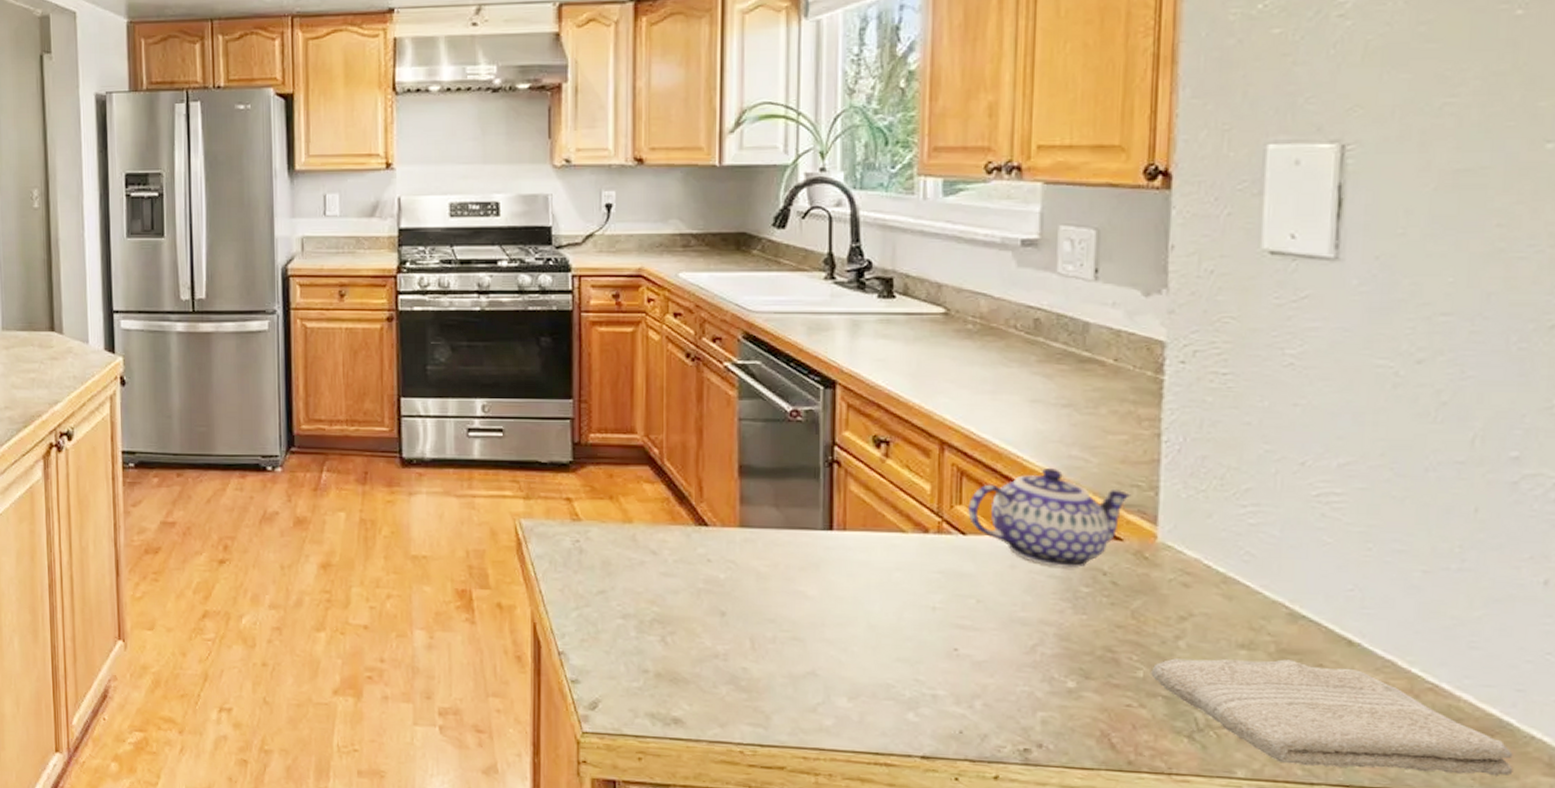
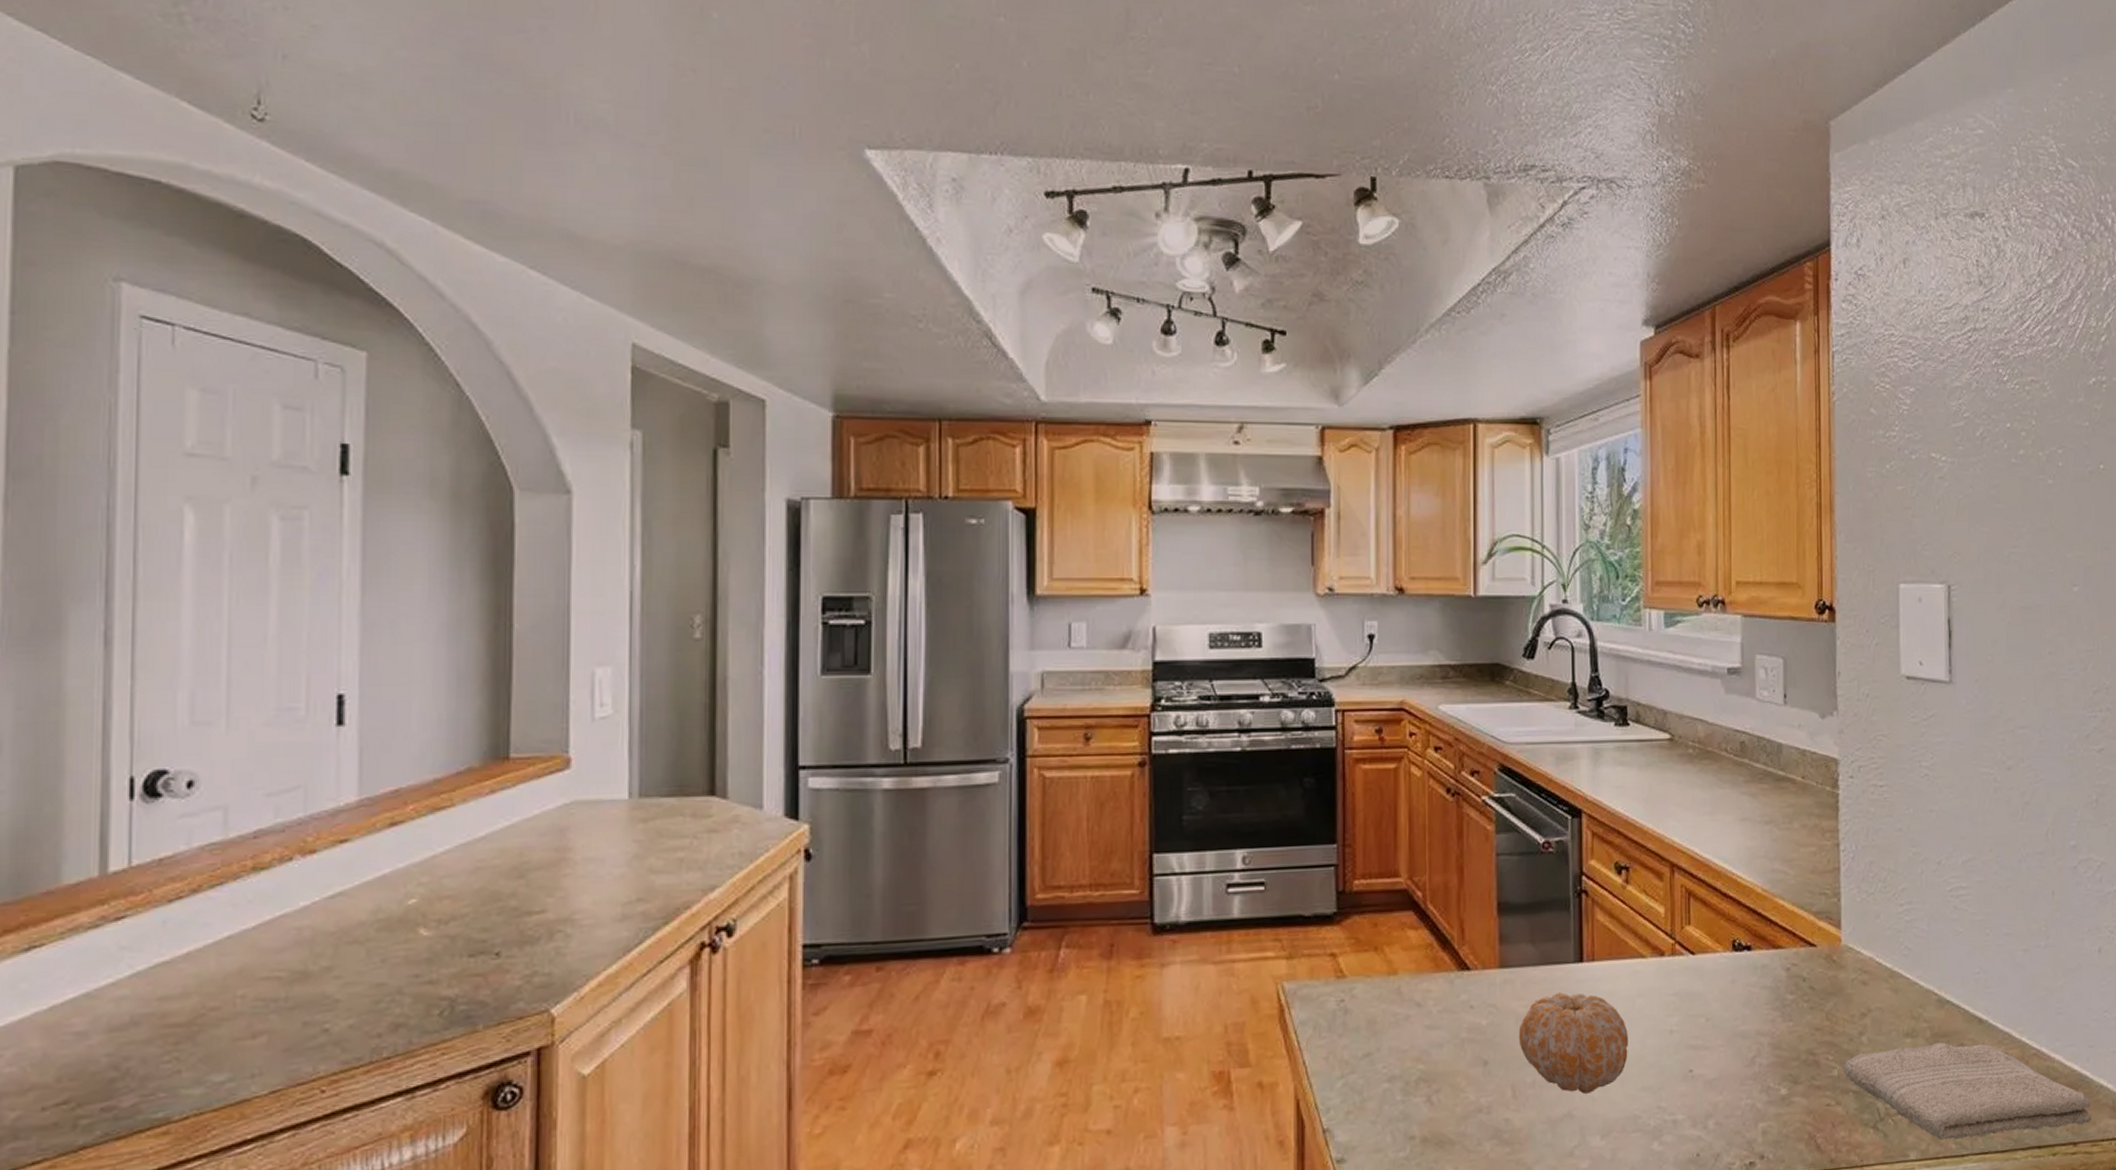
fruit: none [759,557,882,656] -> present [1518,992,1628,1094]
teapot: present [968,468,1132,568] -> none [1696,883,1821,978]

